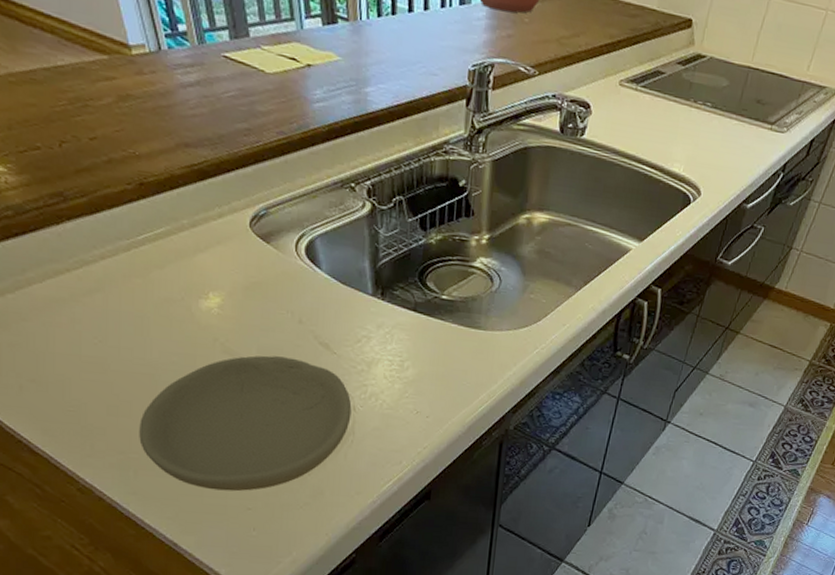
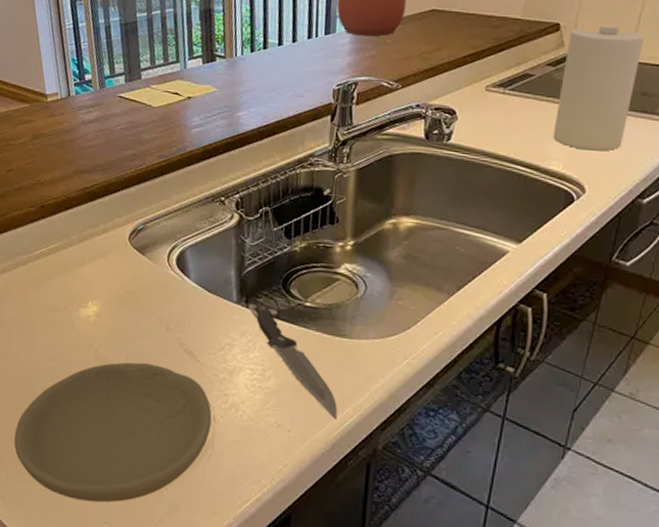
knife: none [385,296,473,405] -> present [248,303,338,420]
paper towel holder: none [677,26,764,156] -> present [553,25,644,151]

